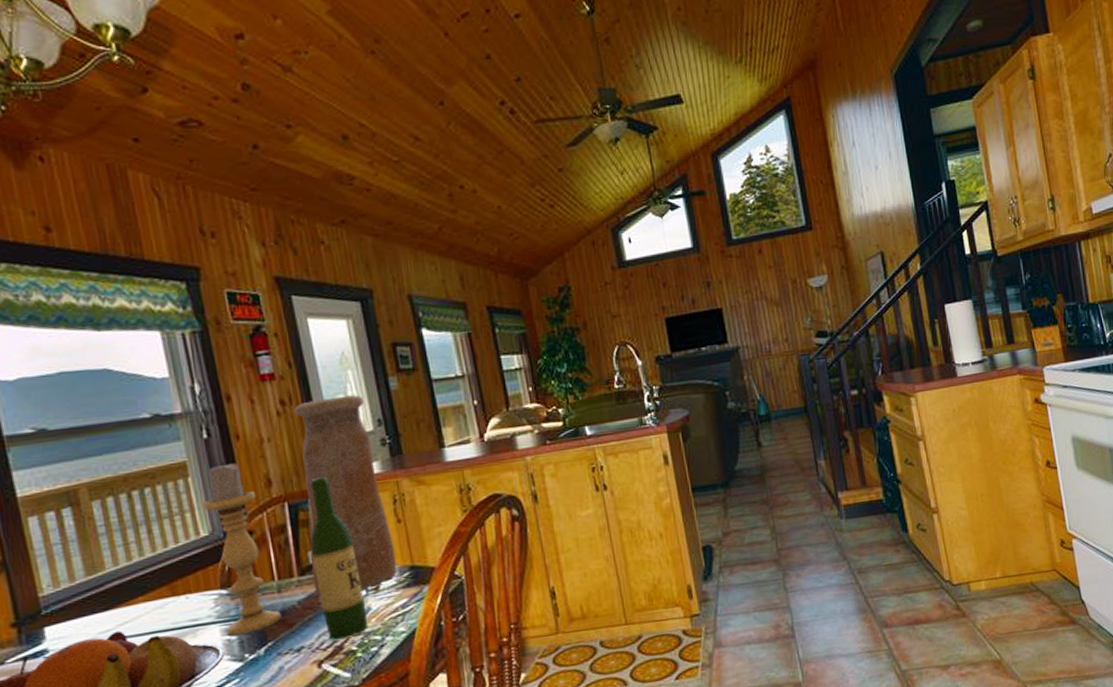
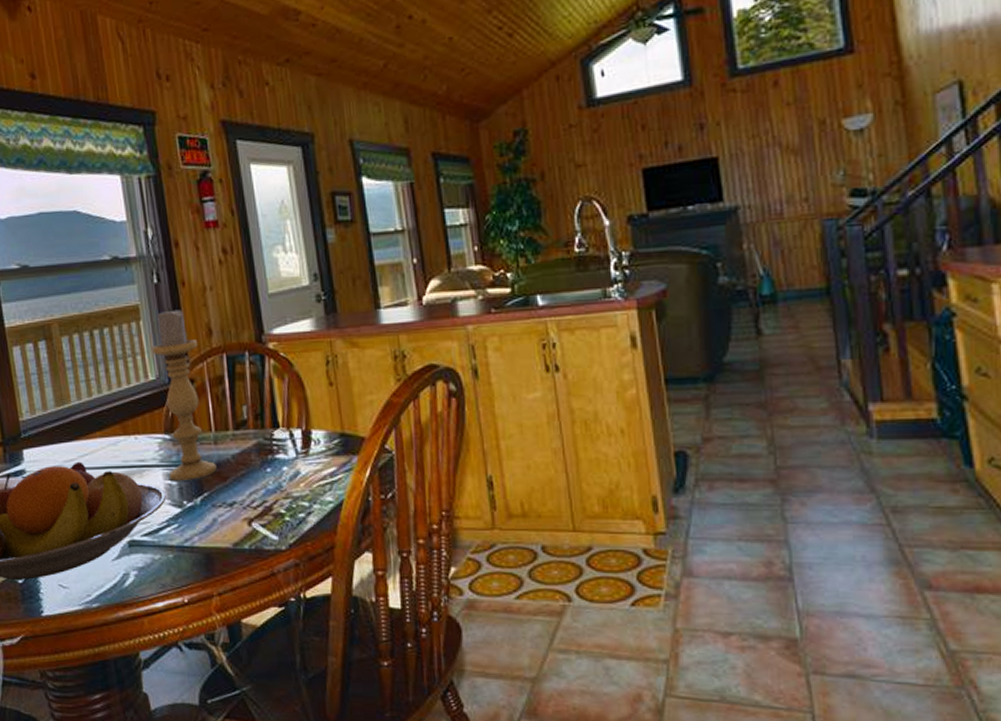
vase: present [295,395,398,597] -> none [235,246,328,454]
wine bottle: present [310,477,369,640] -> none [245,330,297,499]

